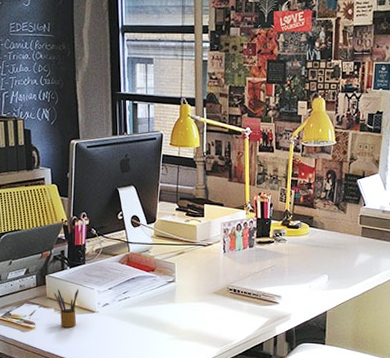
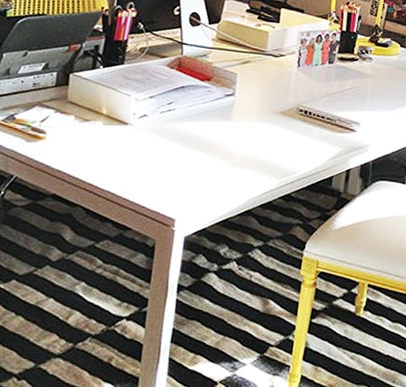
pencil box: present [54,288,78,328] -> none [77,91,111,141]

